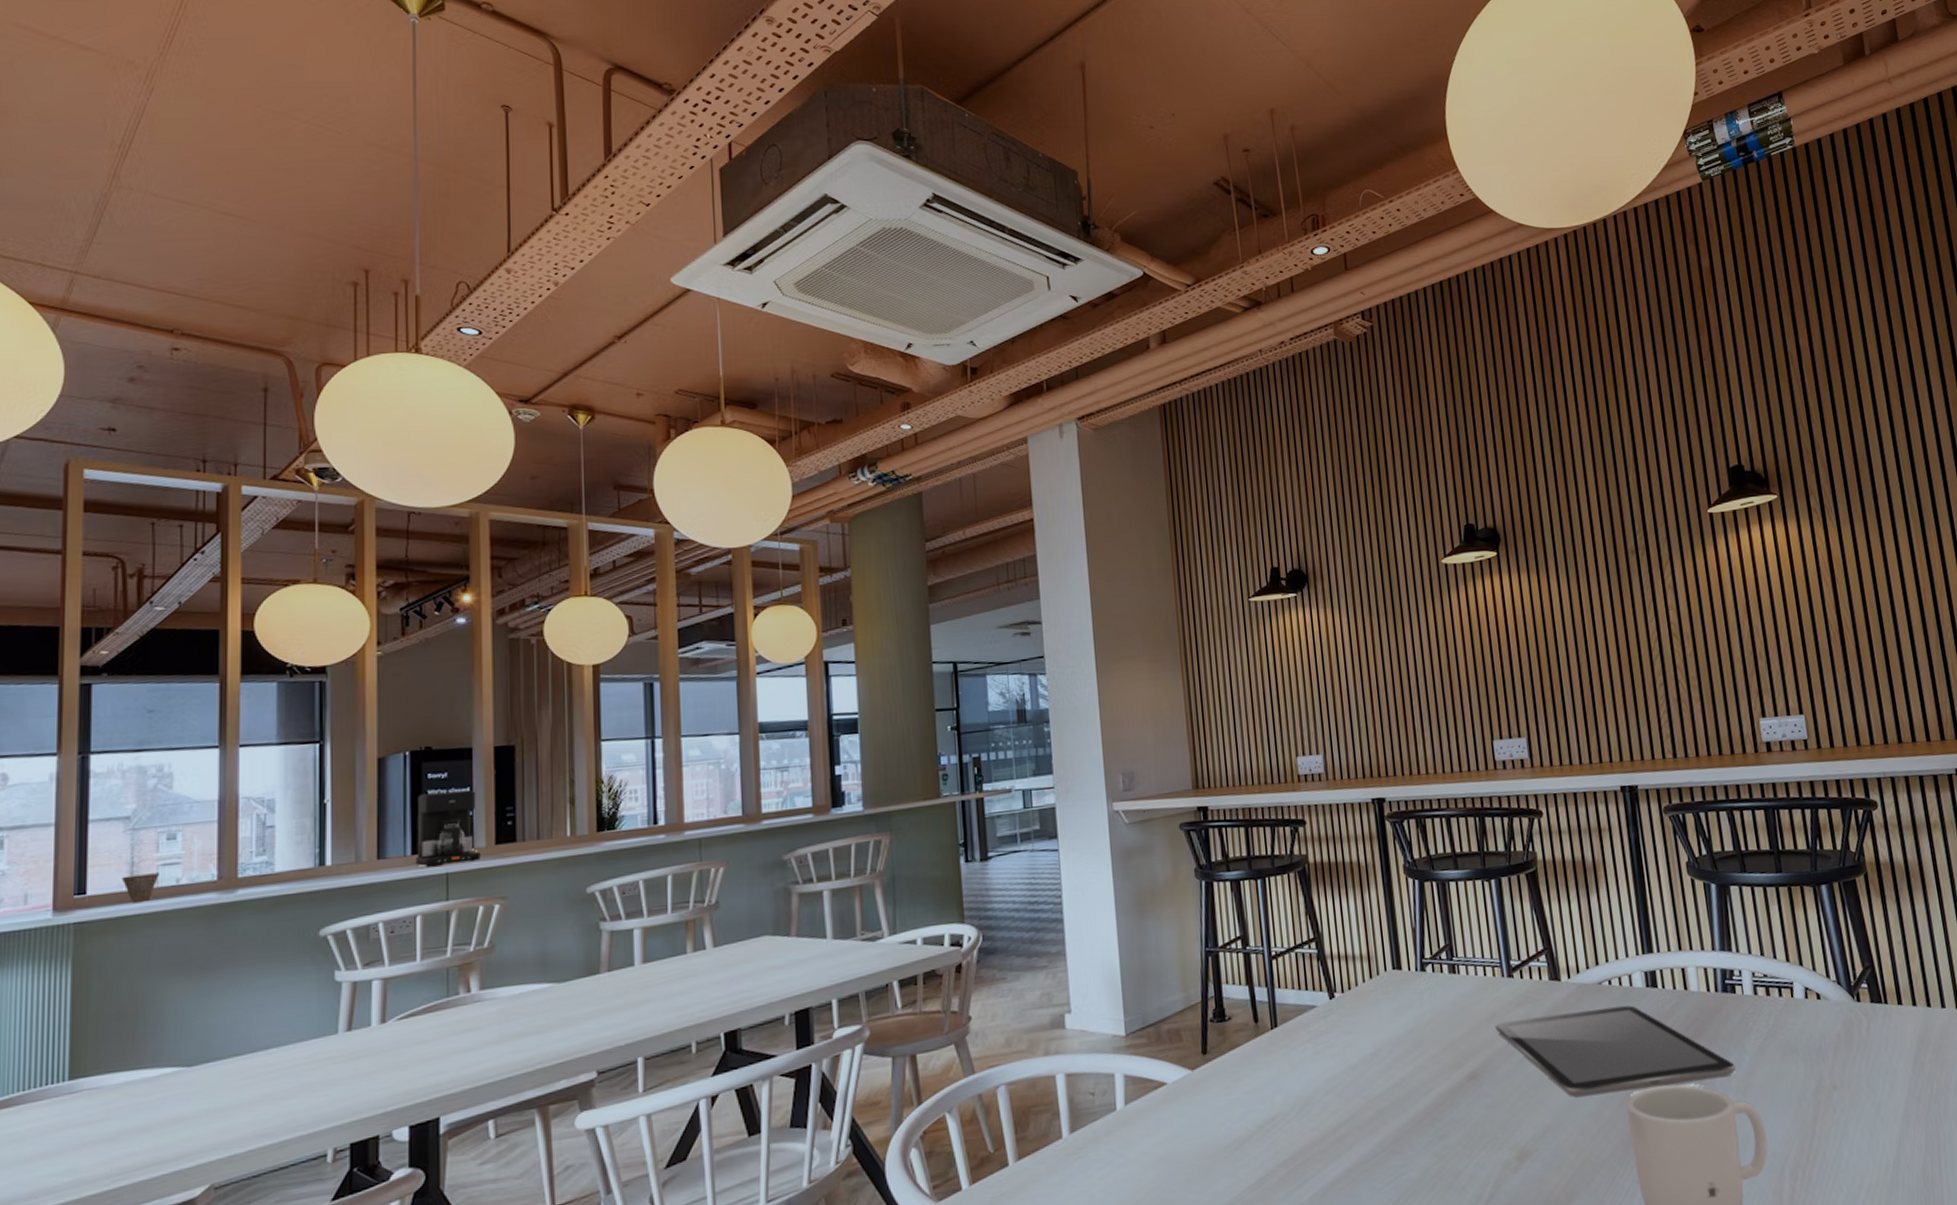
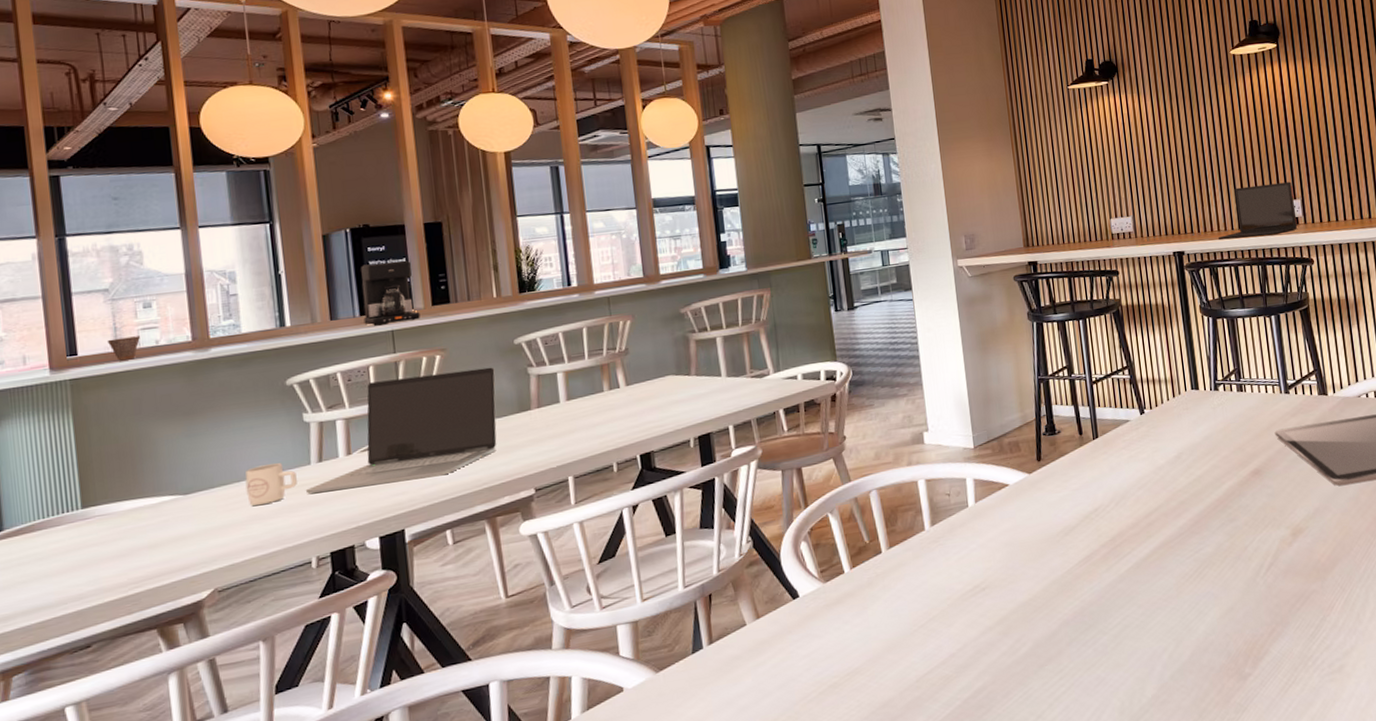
mug: none [260,1031,320,1083] -> present [245,463,297,506]
laptop: none [328,920,562,1070] -> present [305,367,497,494]
laptop: none [1427,716,1523,786] -> present [1219,181,1298,240]

